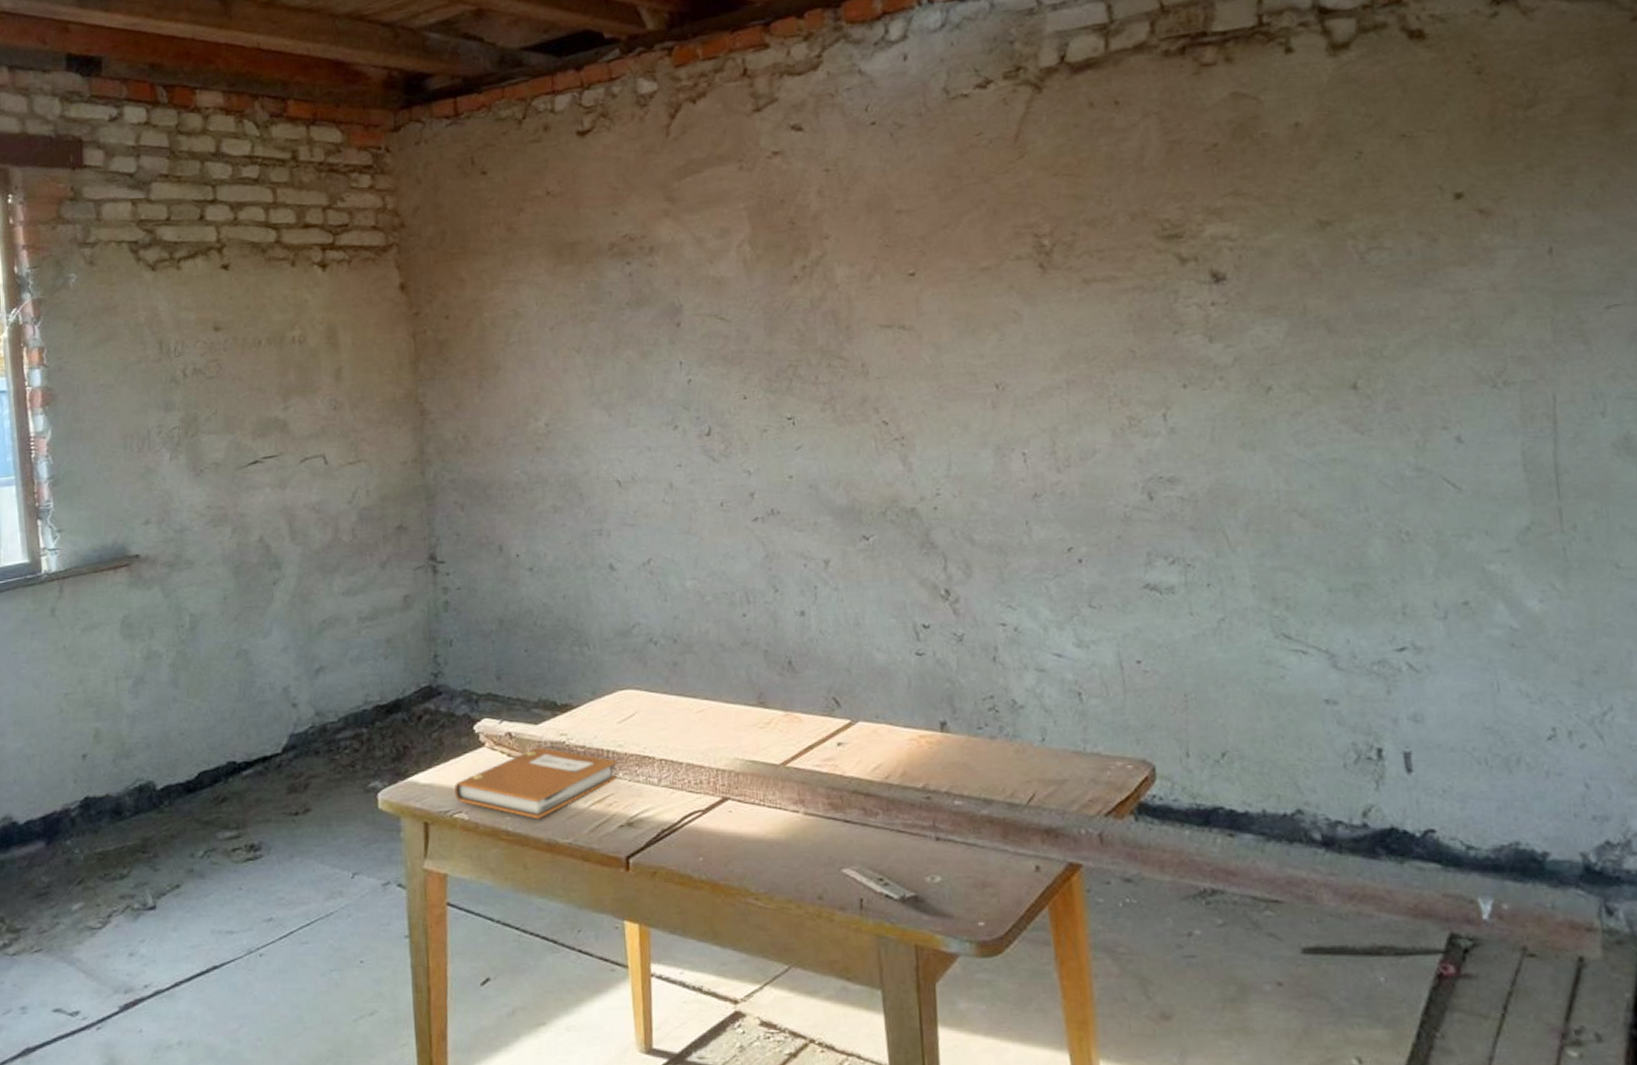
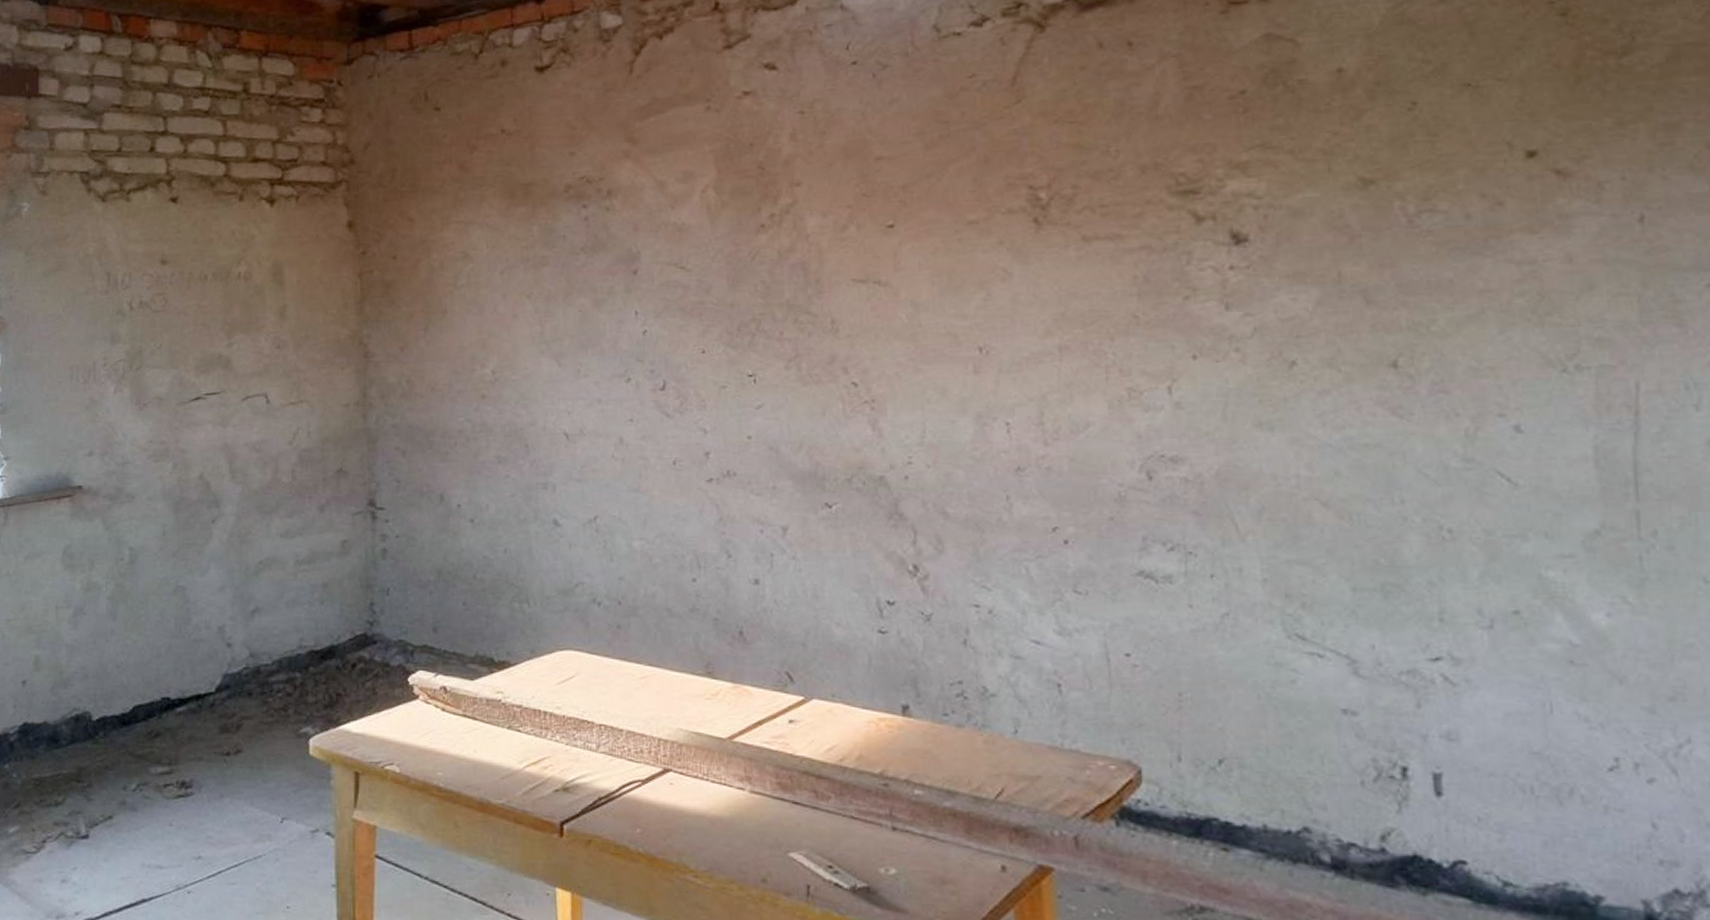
notebook: present [454,747,617,819] -> none [387,703,554,777]

